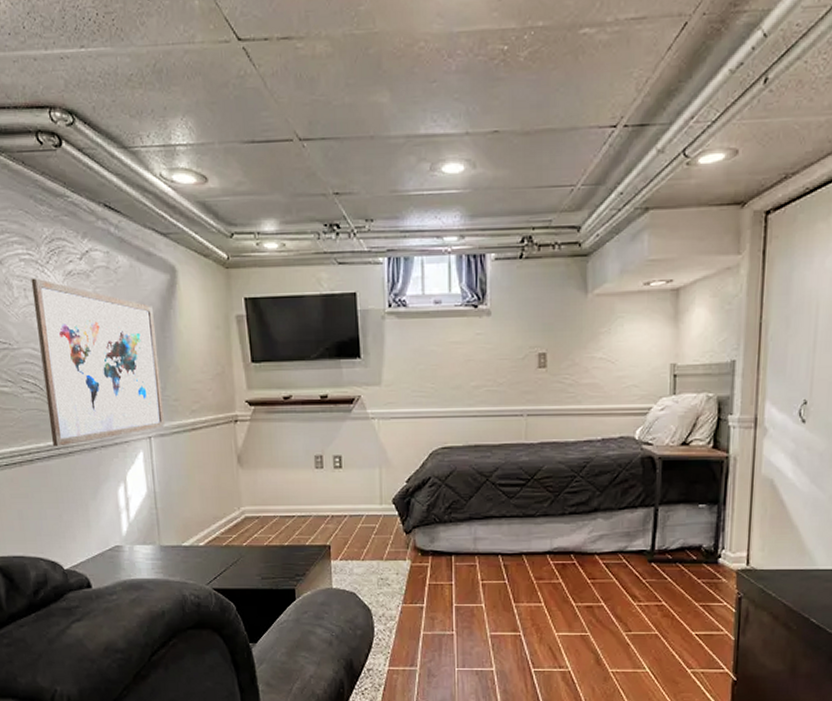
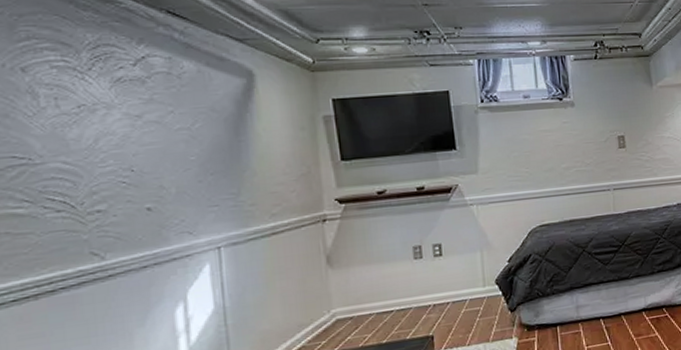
wall art: present [30,278,165,447] -> none [65,85,238,271]

